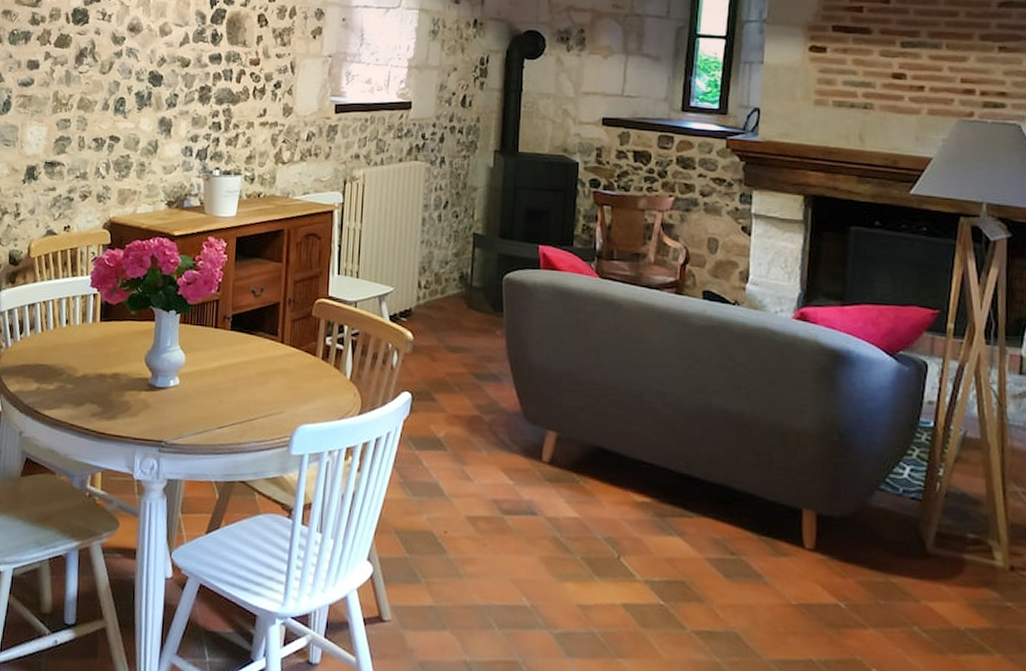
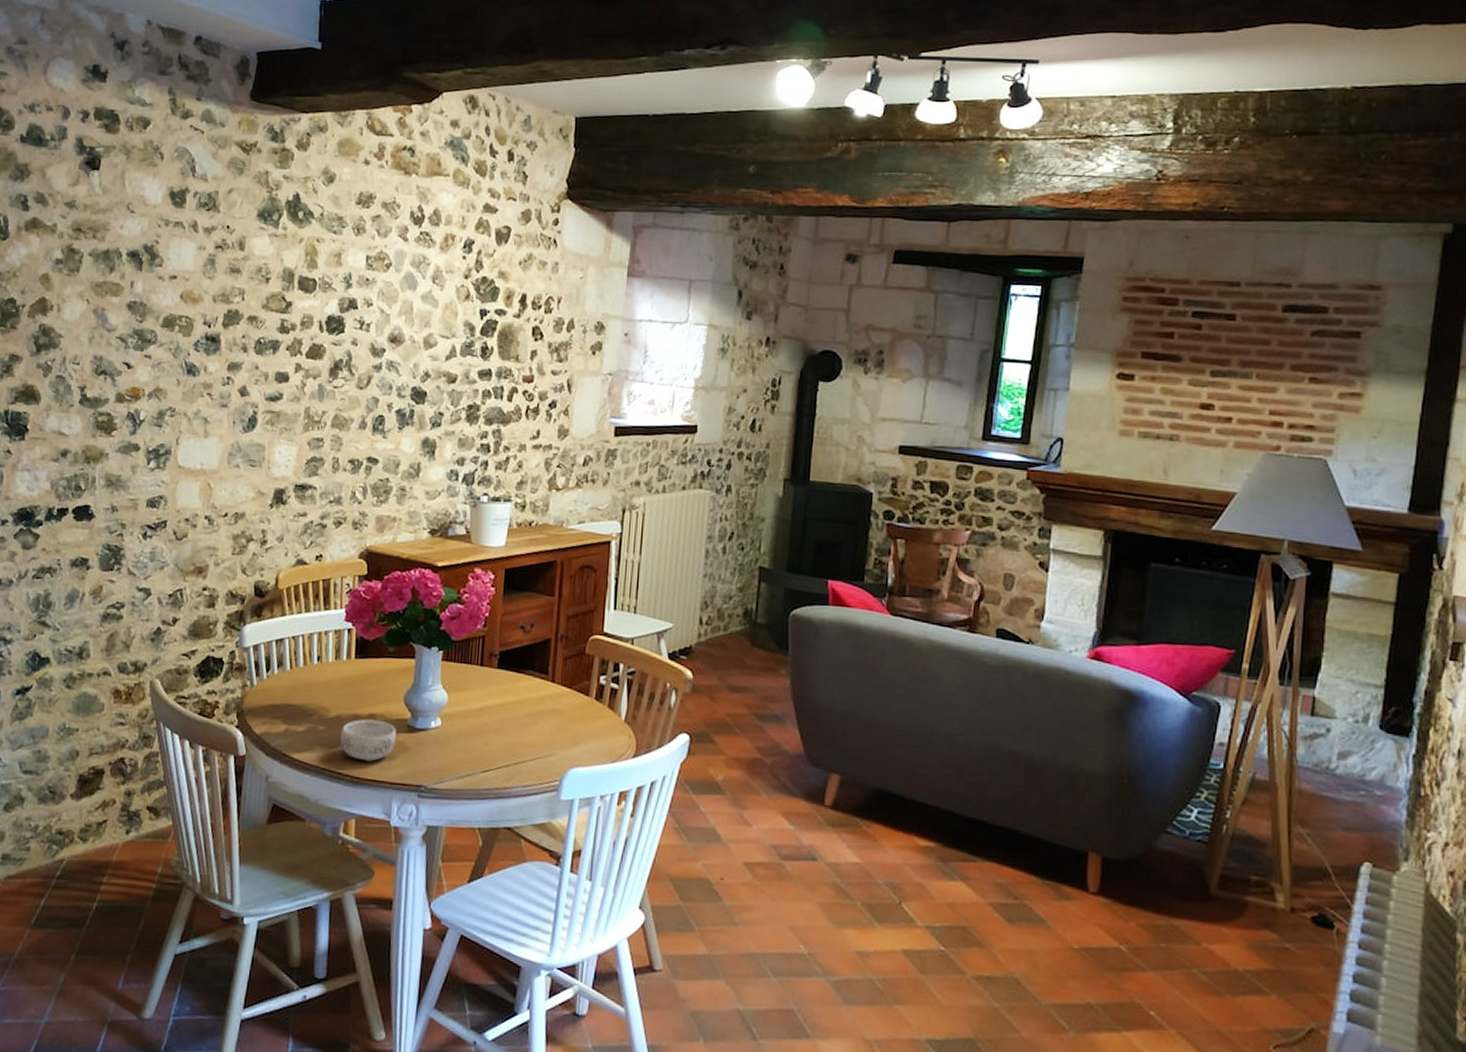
decorative bowl: none [87,378,139,418] -> present [340,719,397,762]

